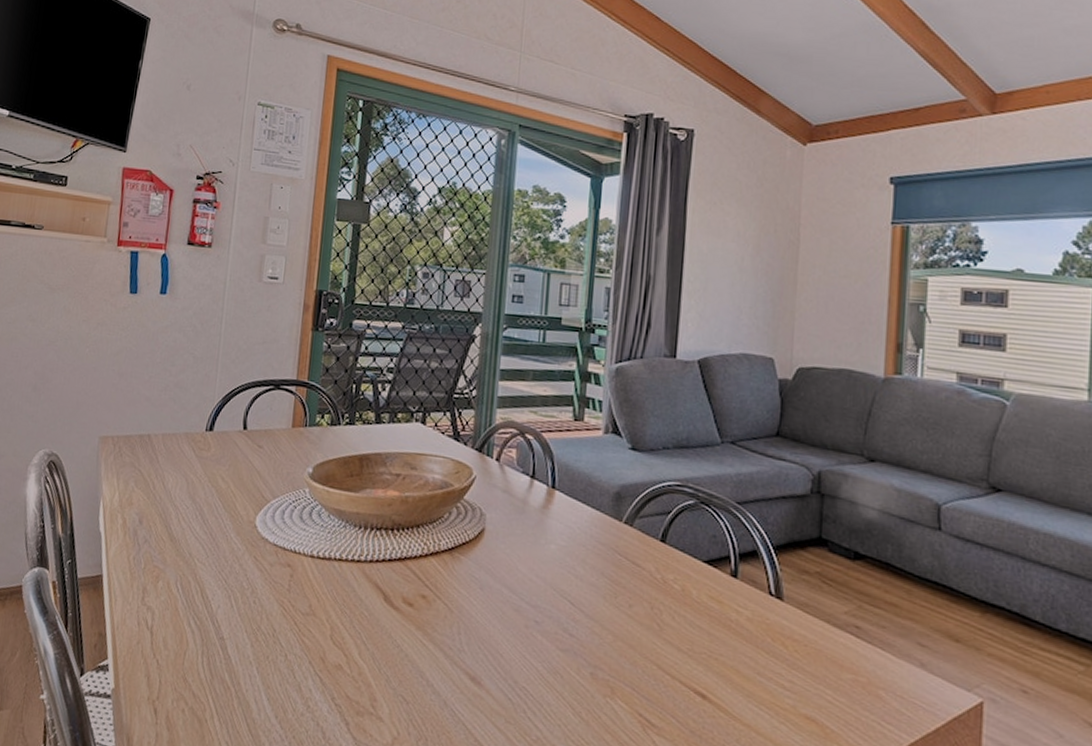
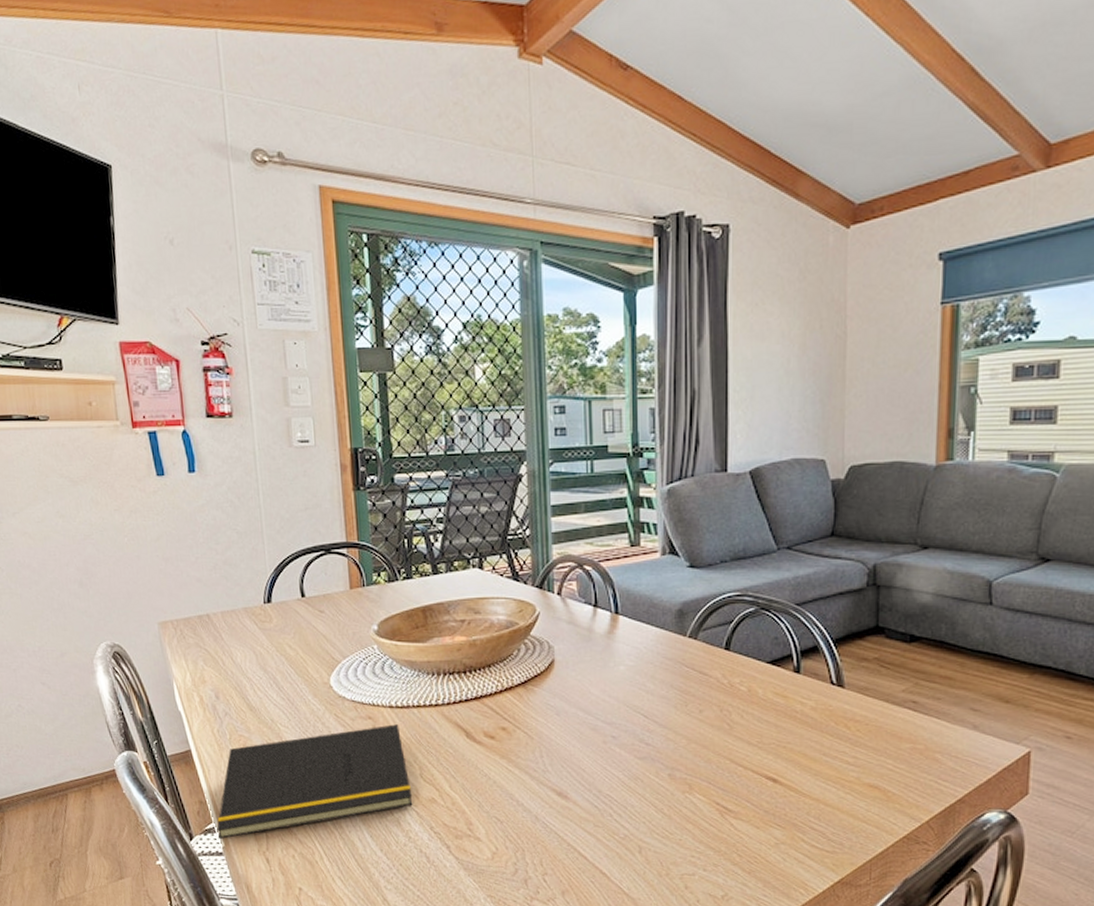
notepad: none [109,575,319,680] -> present [216,724,413,840]

